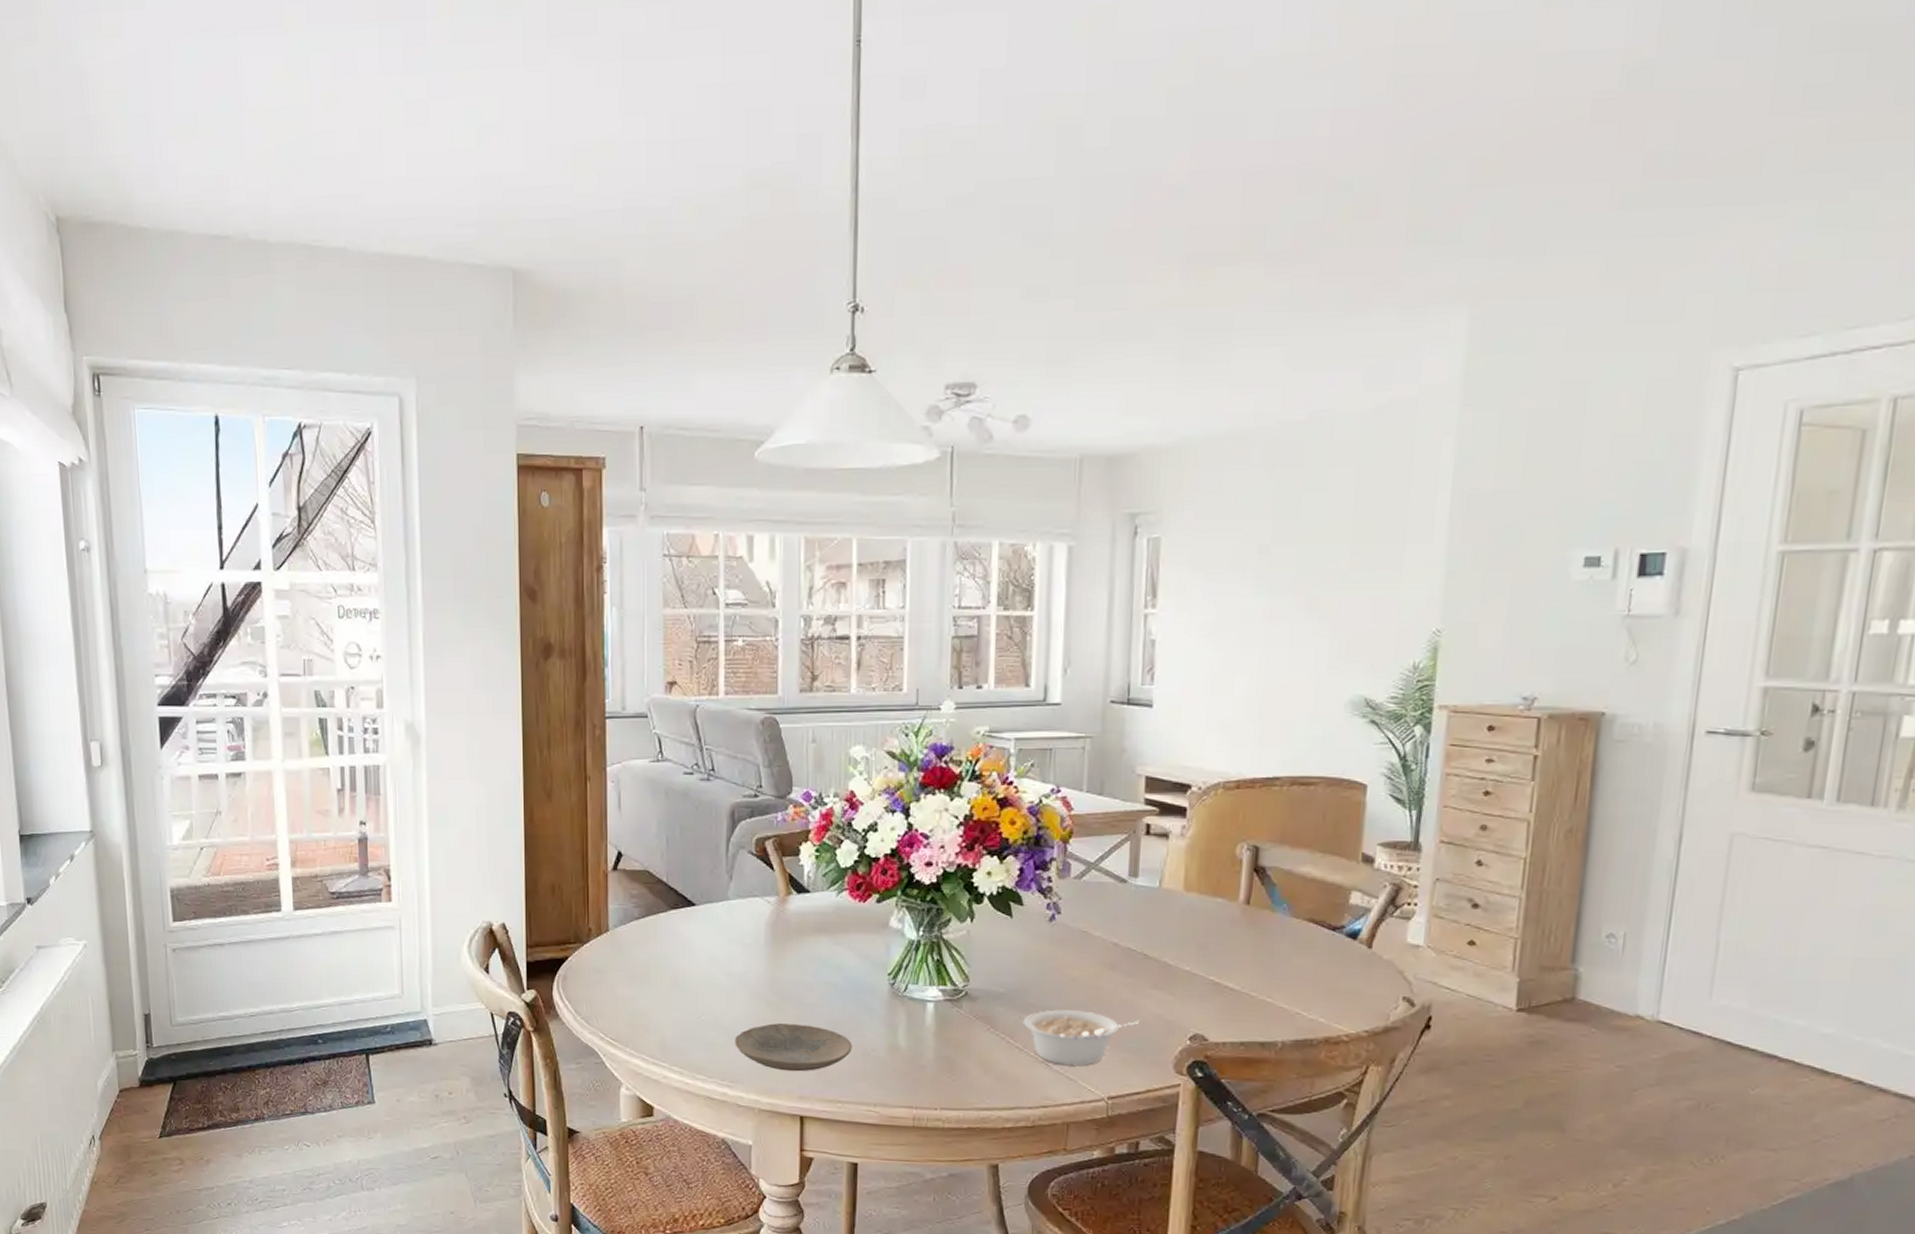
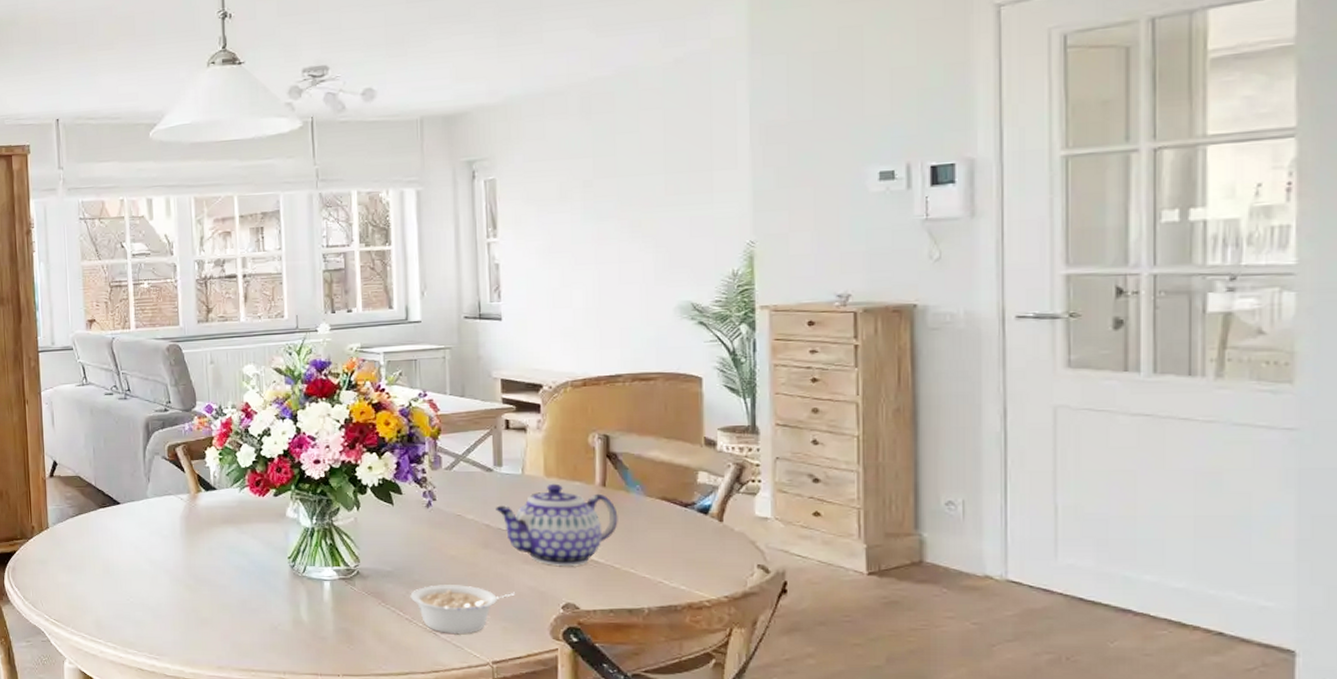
plate: present [735,1023,852,1072] -> none [159,603,261,645]
teapot: none [1126,899,1260,993] -> present [496,483,618,566]

